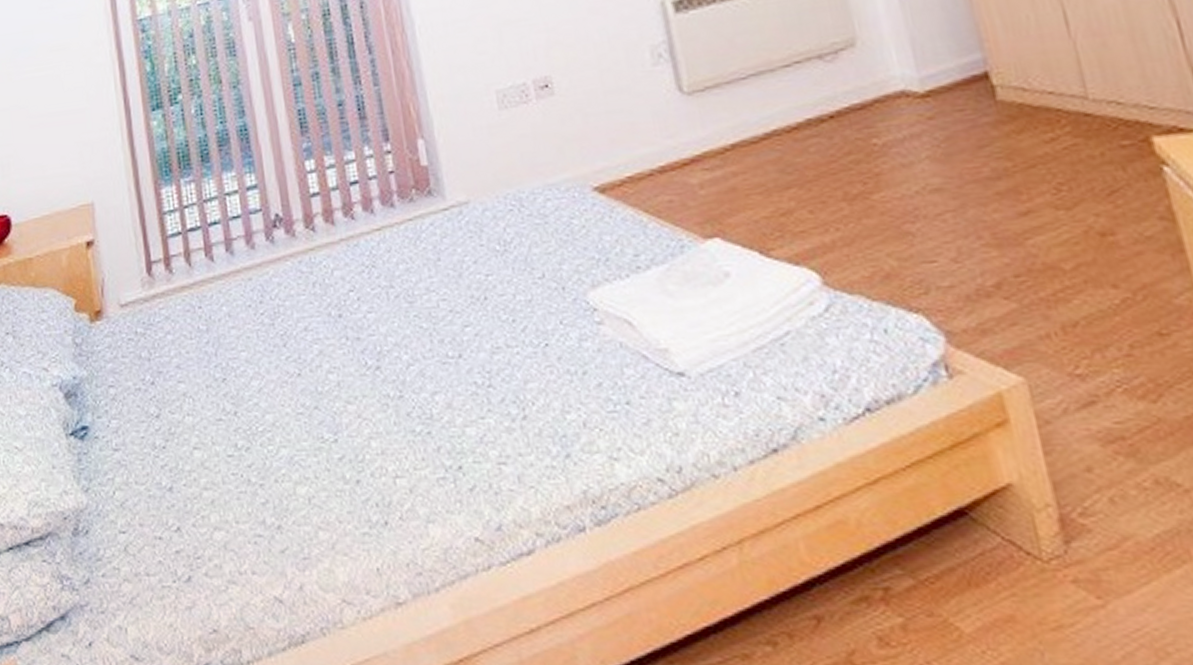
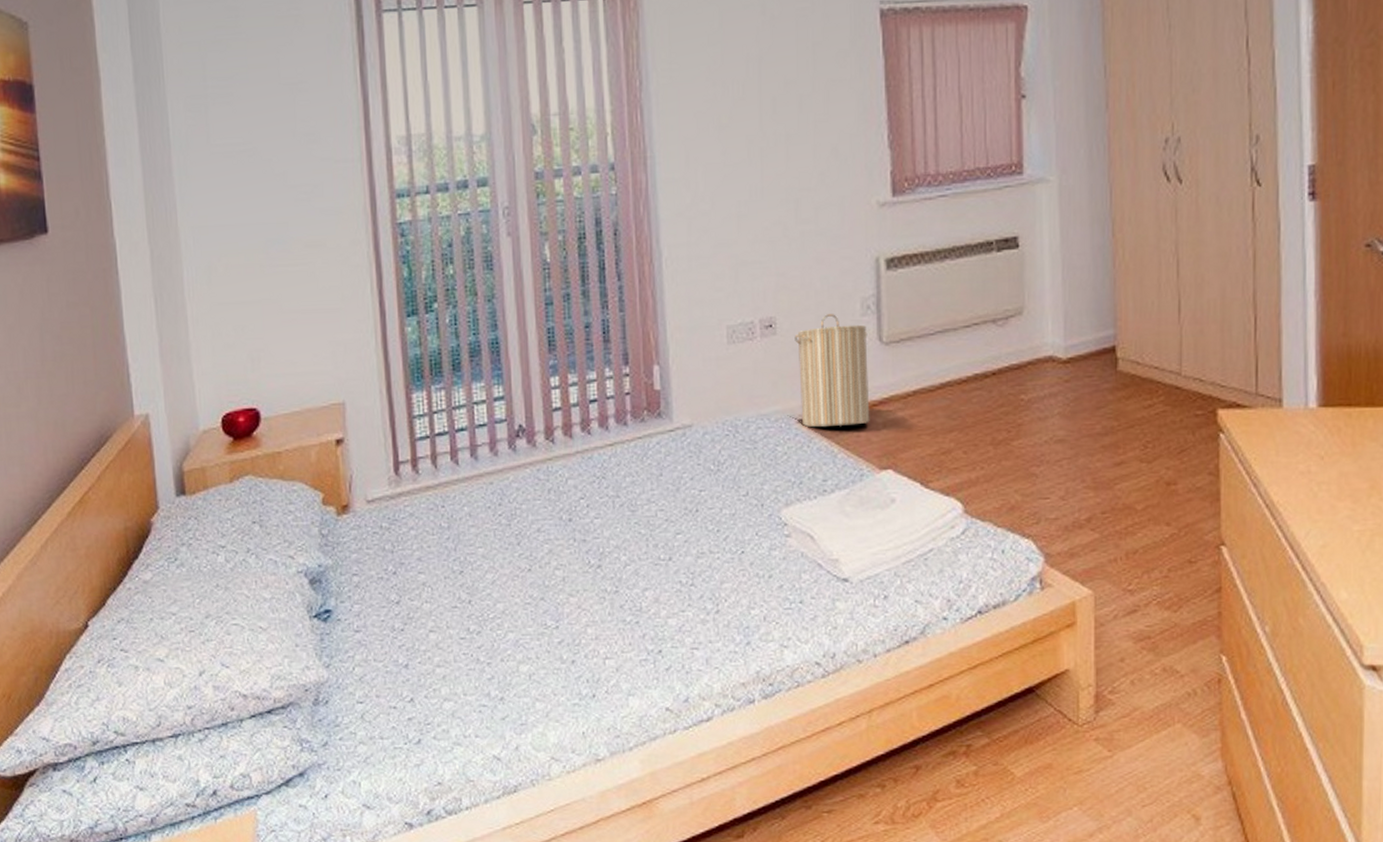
laundry hamper: none [576,66,682,195] -> present [795,313,870,427]

